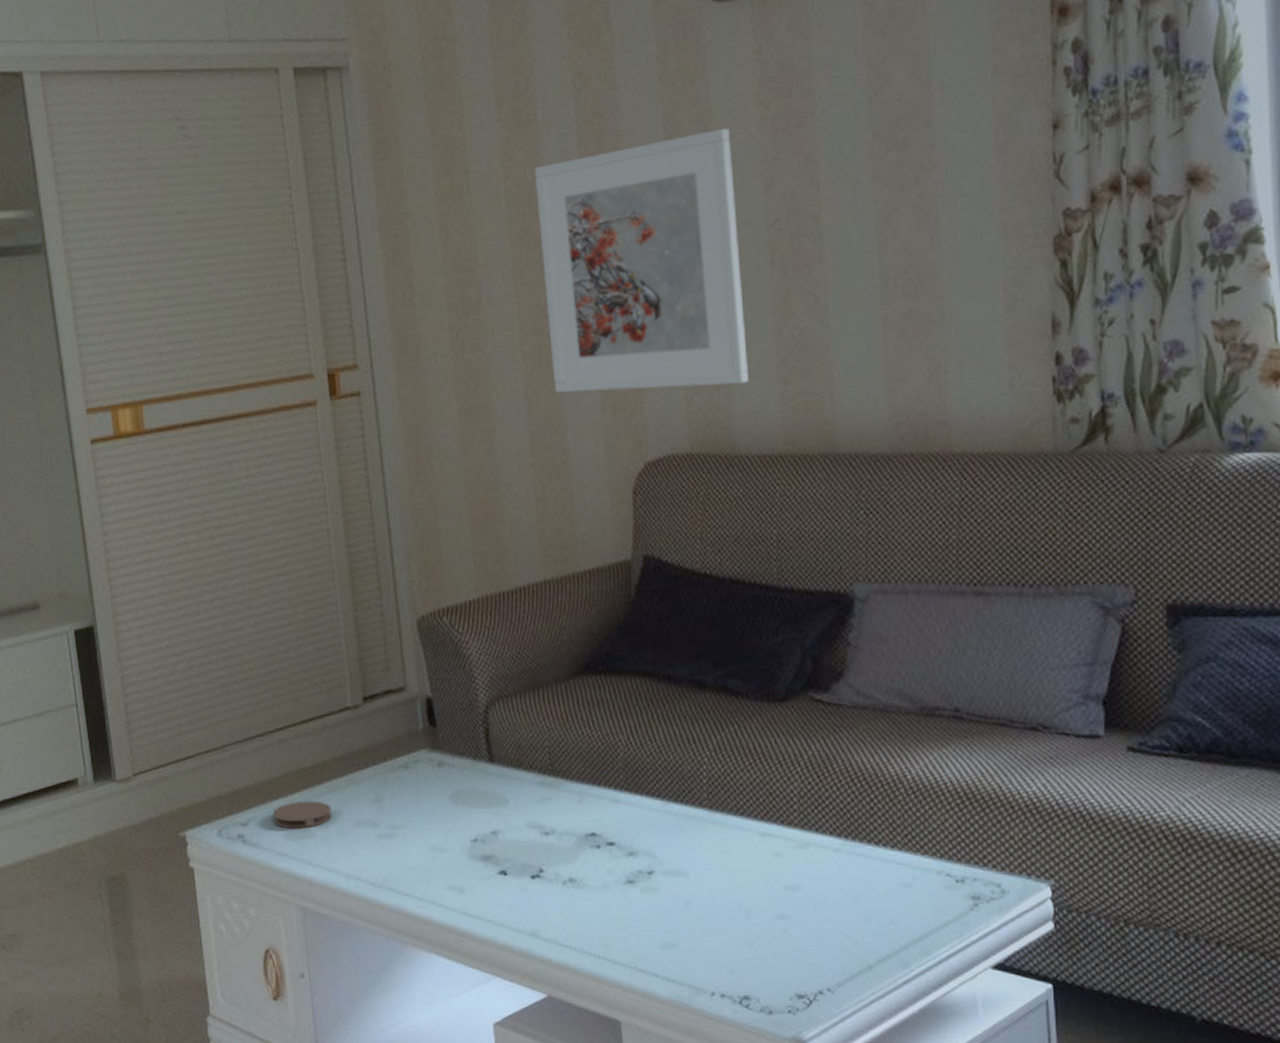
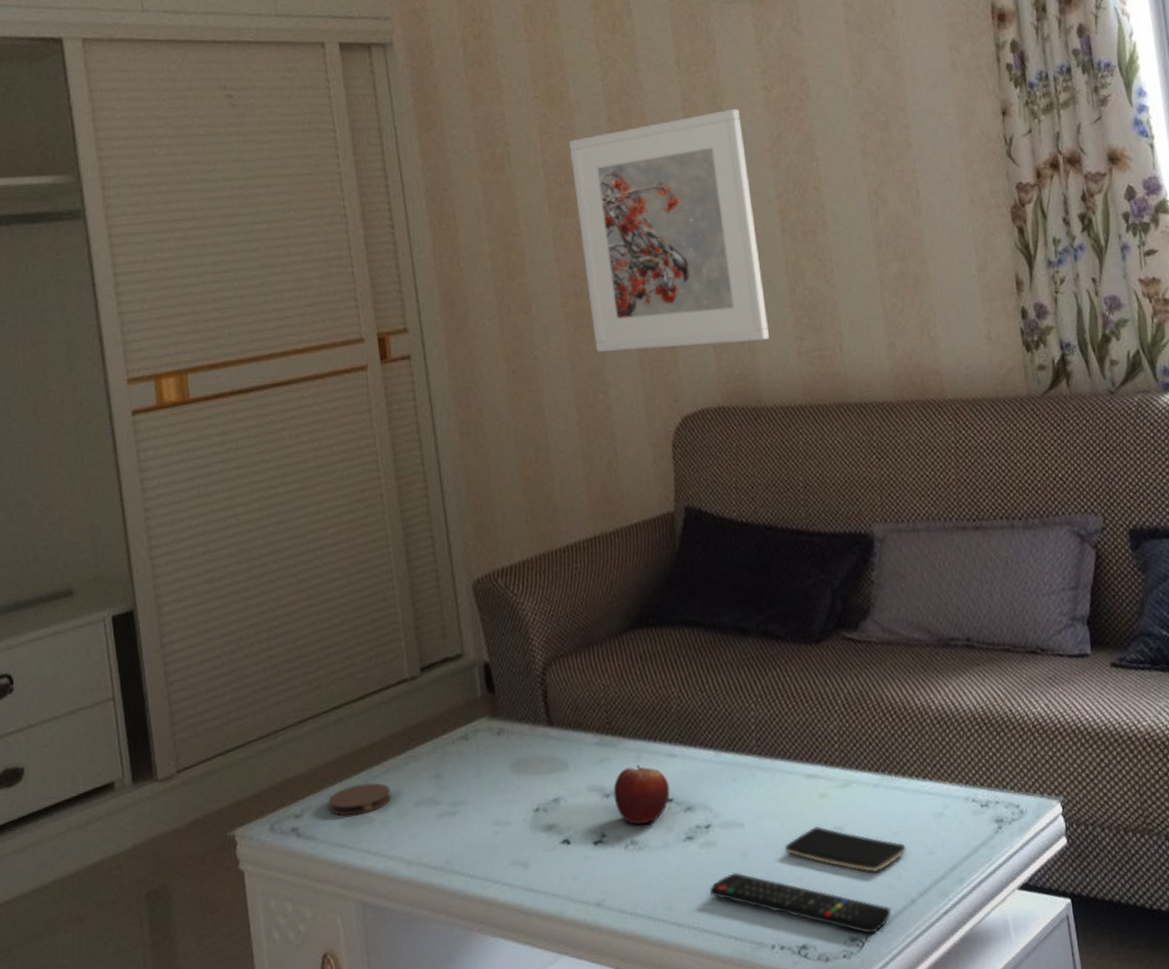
fruit: none [553,807,612,864] -> present [613,765,670,825]
remote control: none [648,920,844,994] -> present [709,872,891,934]
smartphone: none [730,884,866,934] -> present [784,826,906,872]

